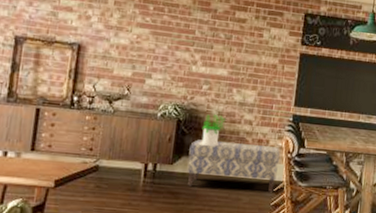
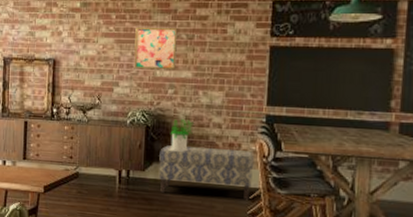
wall art: none [169,22,217,67] -> present [134,27,178,70]

